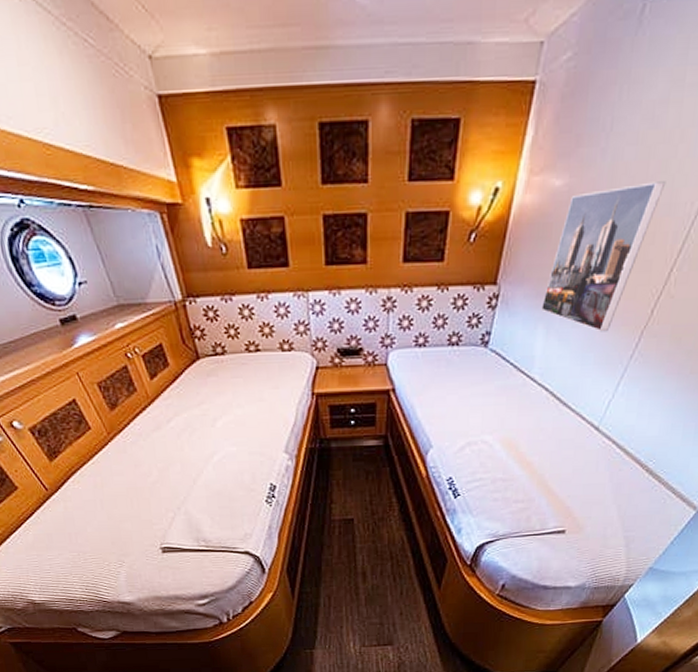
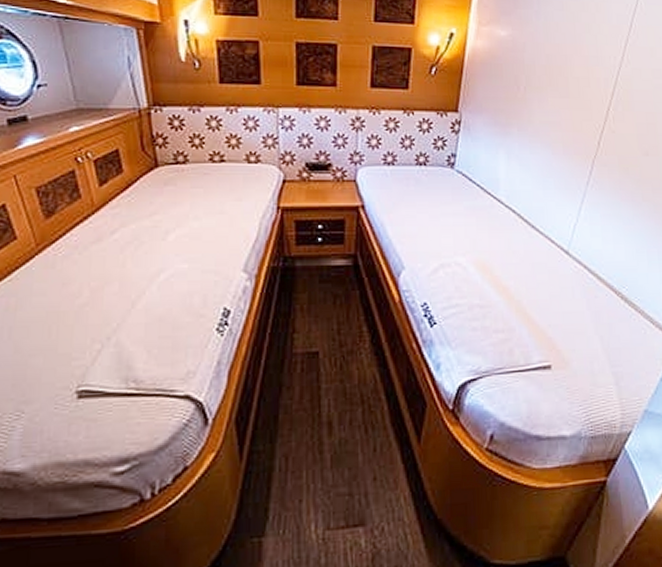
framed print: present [541,181,666,332] -> none [500,39,591,160]

